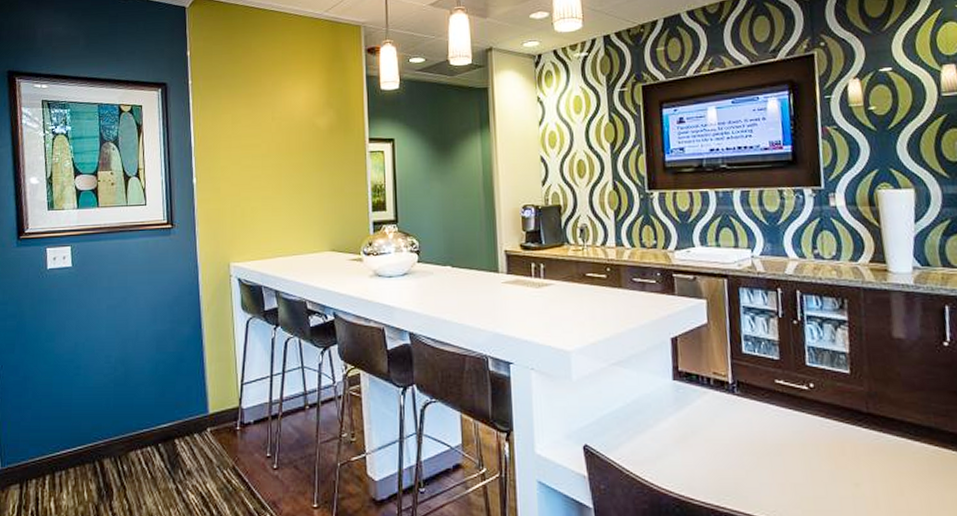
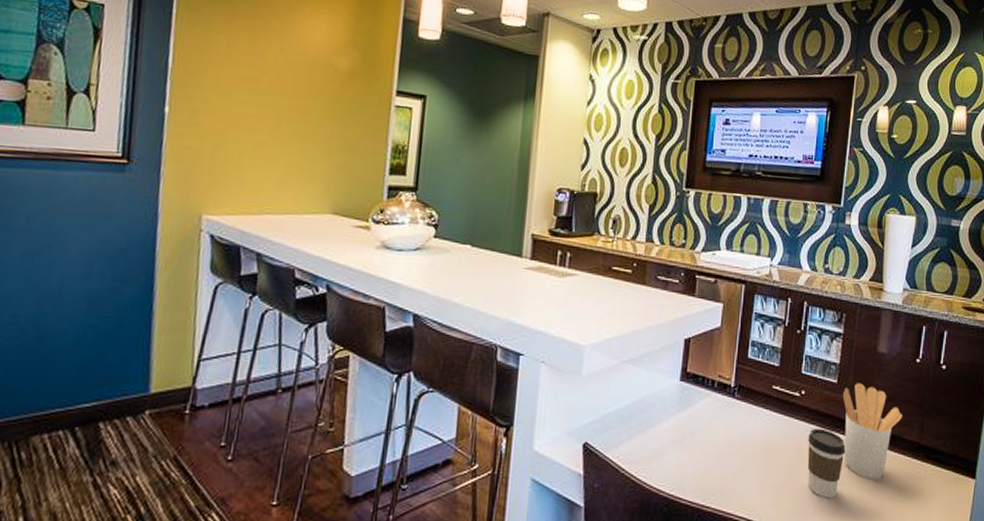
coffee cup: none [825,422,874,498] -> present [807,428,846,499]
utensil holder: none [858,372,937,477] -> present [842,383,902,480]

